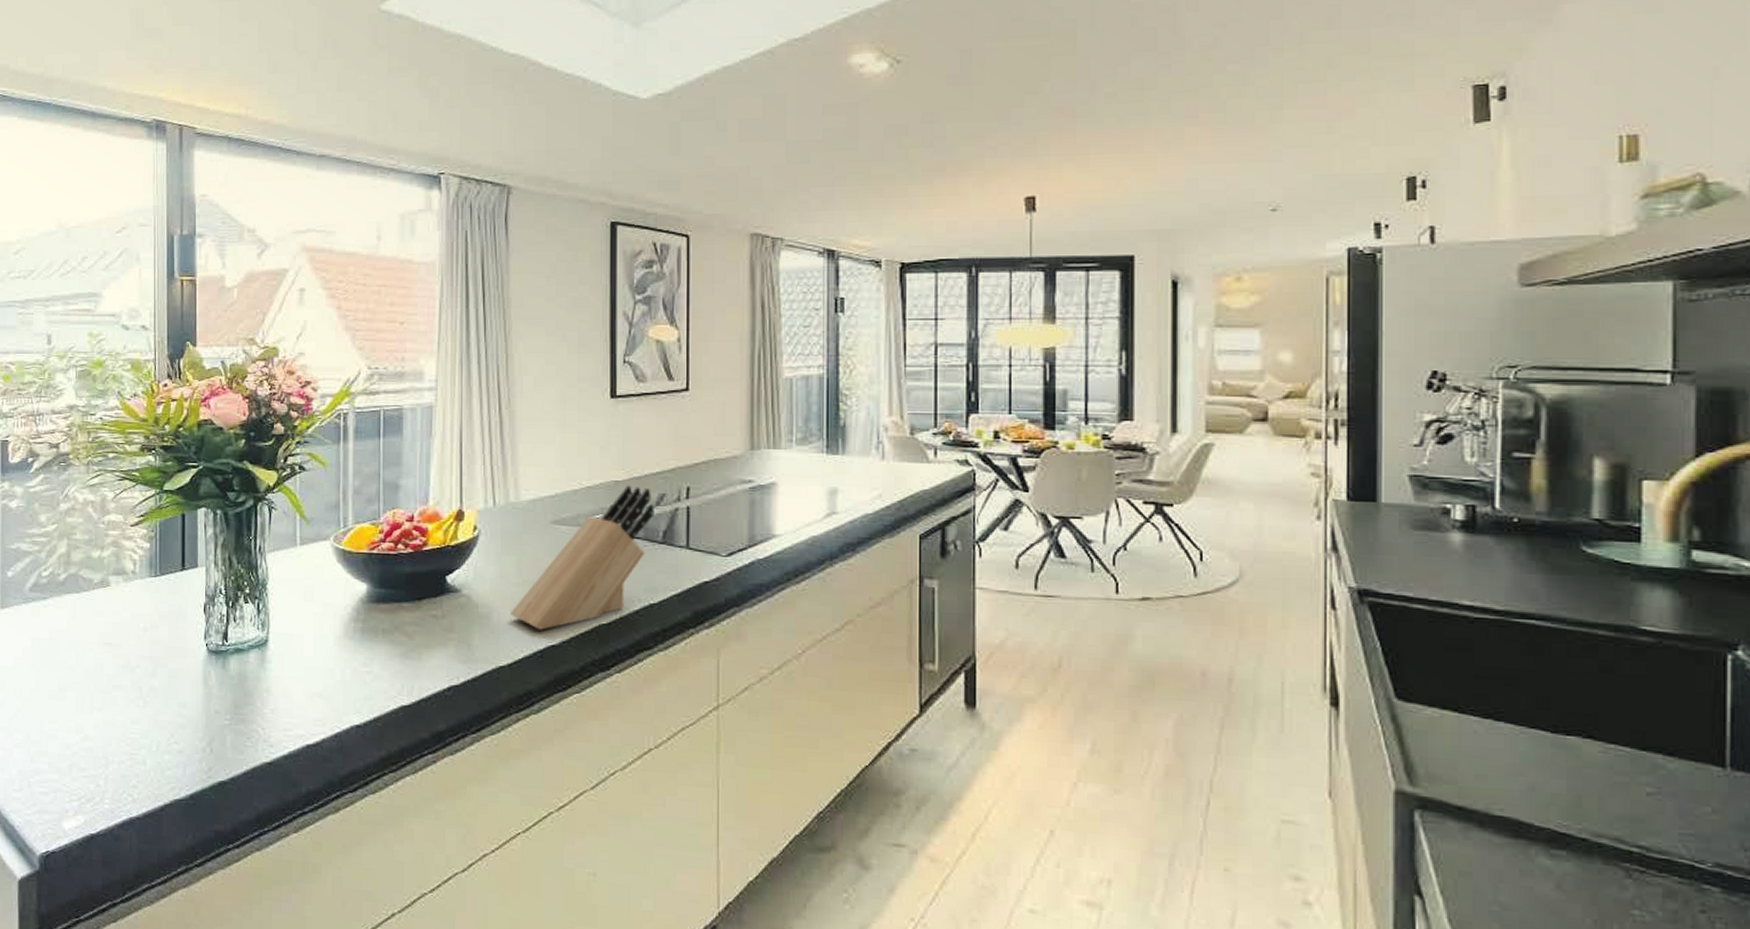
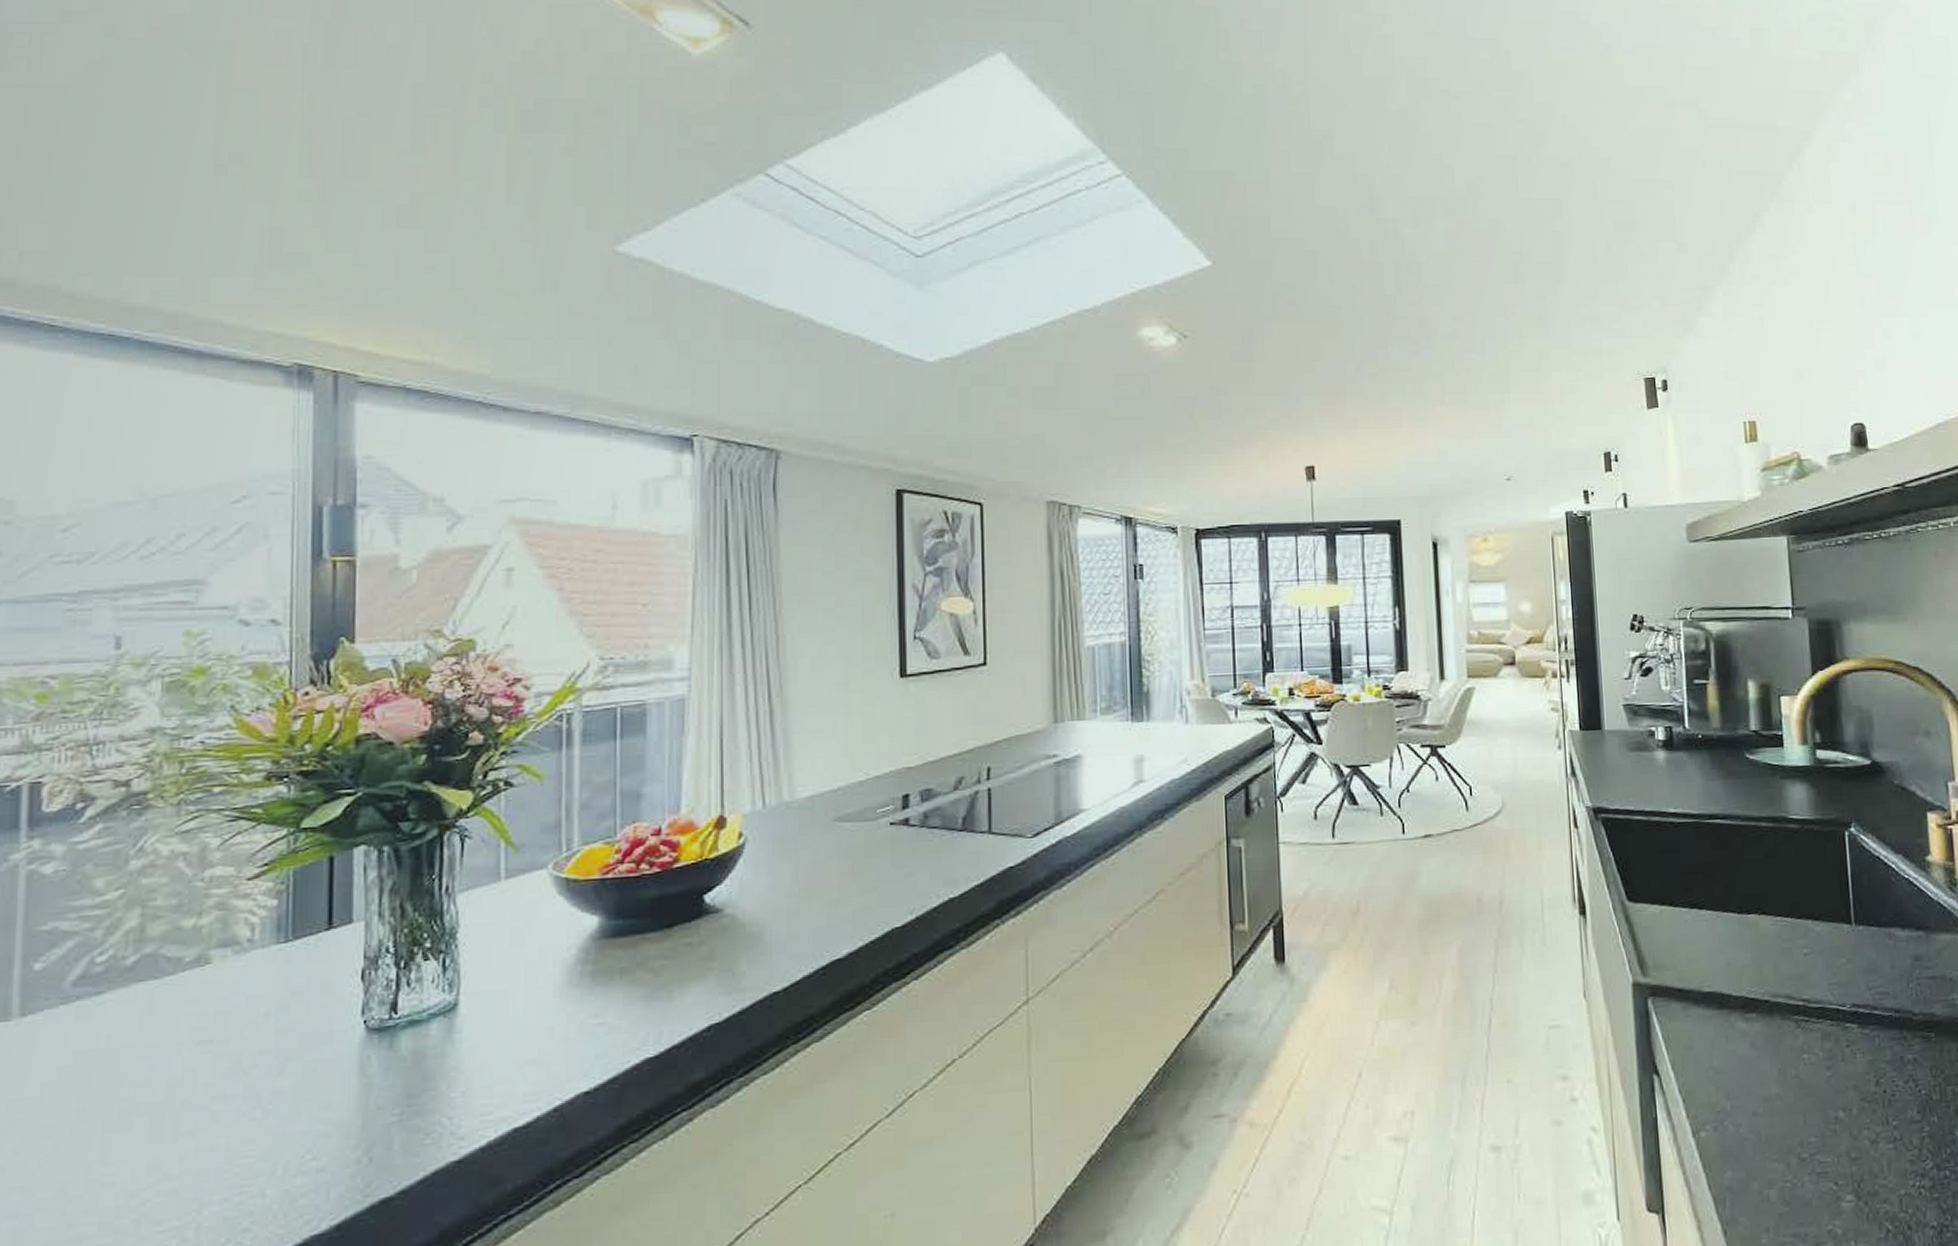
knife block: present [511,485,654,630] -> none [786,771,952,944]

